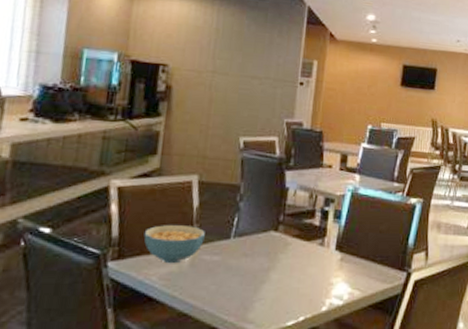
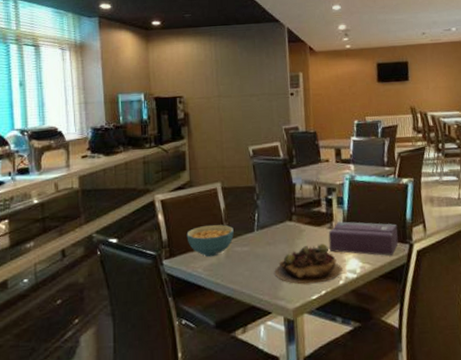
succulent plant: none [246,261,327,307] -> present [274,243,342,284]
tissue box: none [316,238,398,284] -> present [328,221,399,257]

